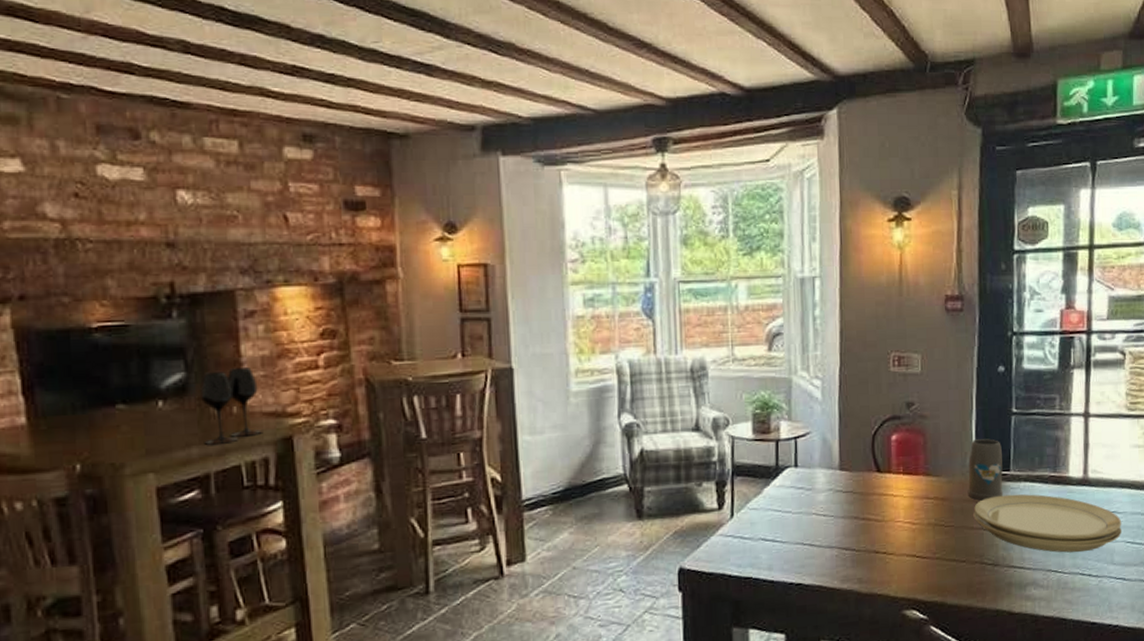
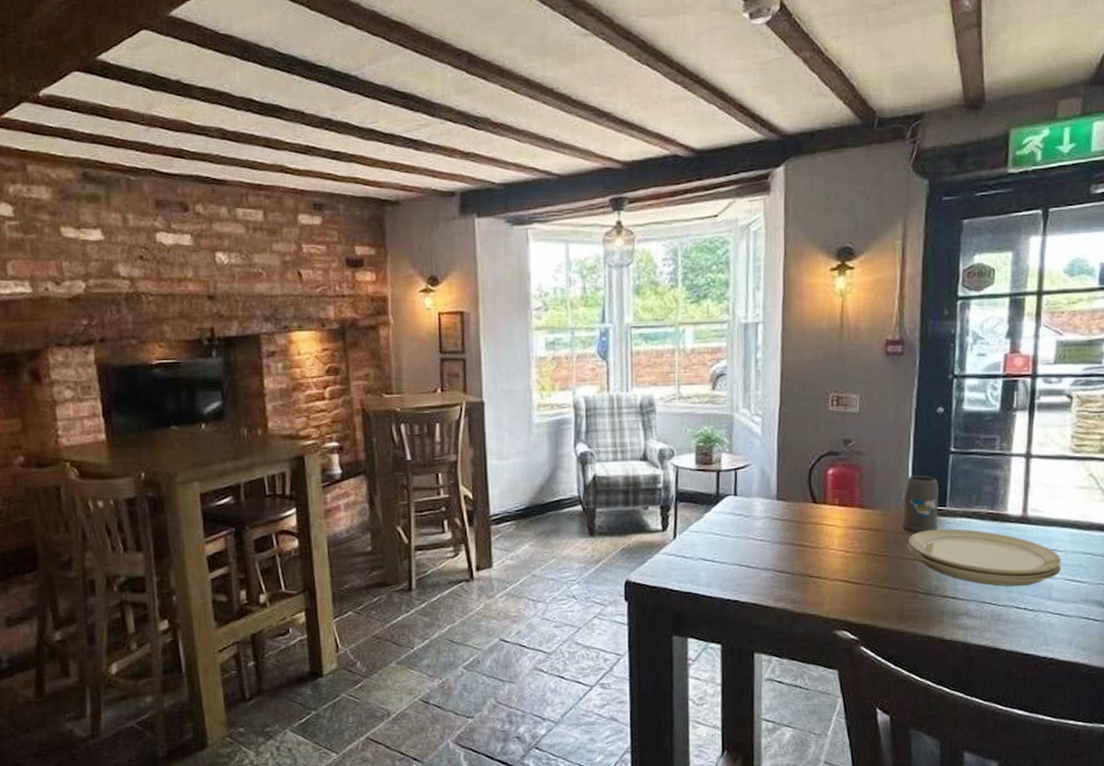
wine glass: present [199,368,264,445] -> none [232,398,281,460]

